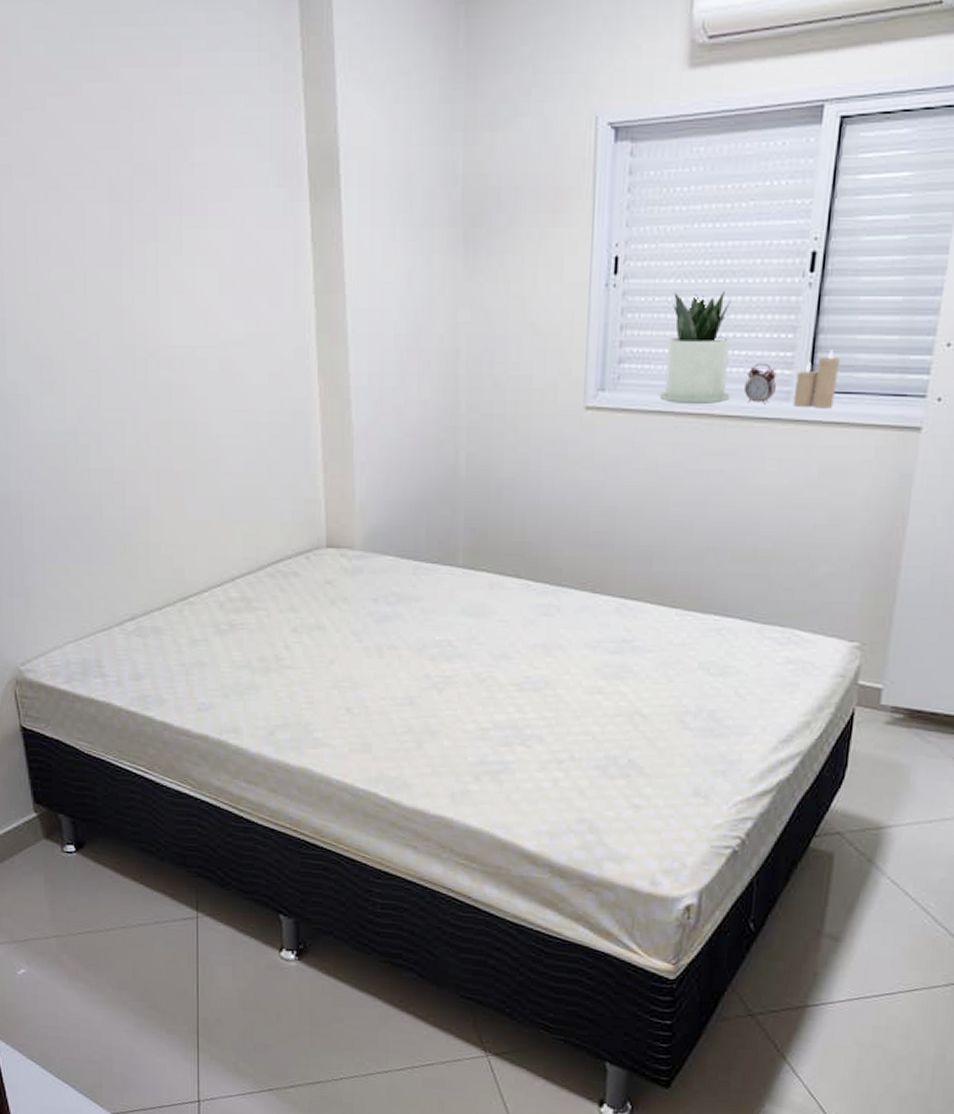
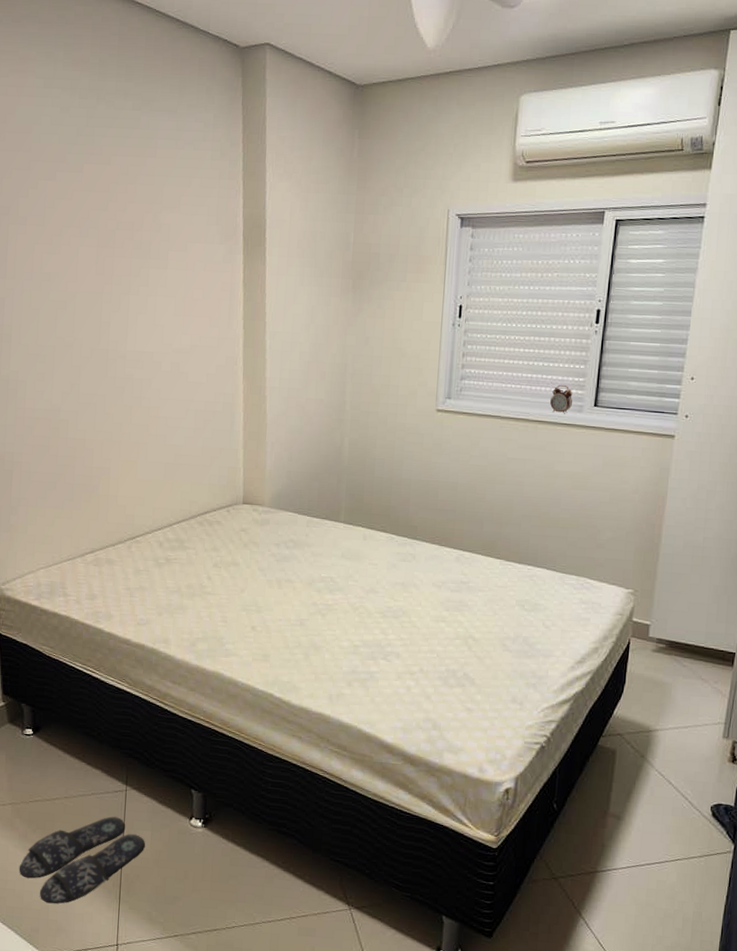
slippers: none [71,949,225,1054] -> present [19,816,145,904]
planter: present [658,291,733,405] -> none [488,332,542,412]
candle: present [793,350,841,409] -> none [584,378,618,419]

